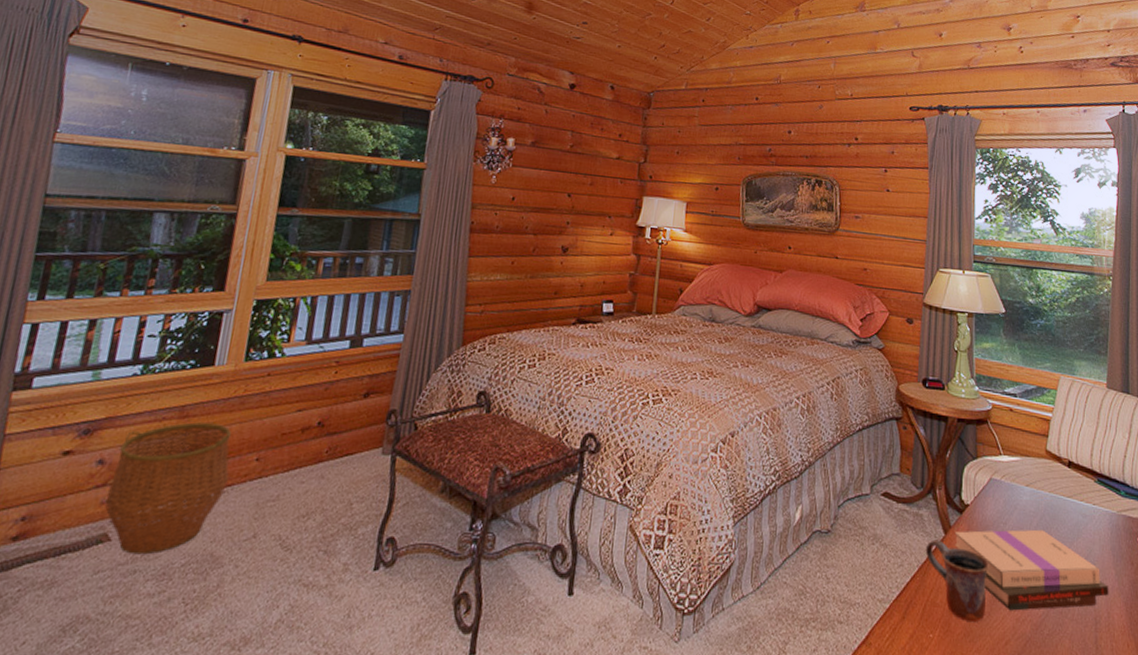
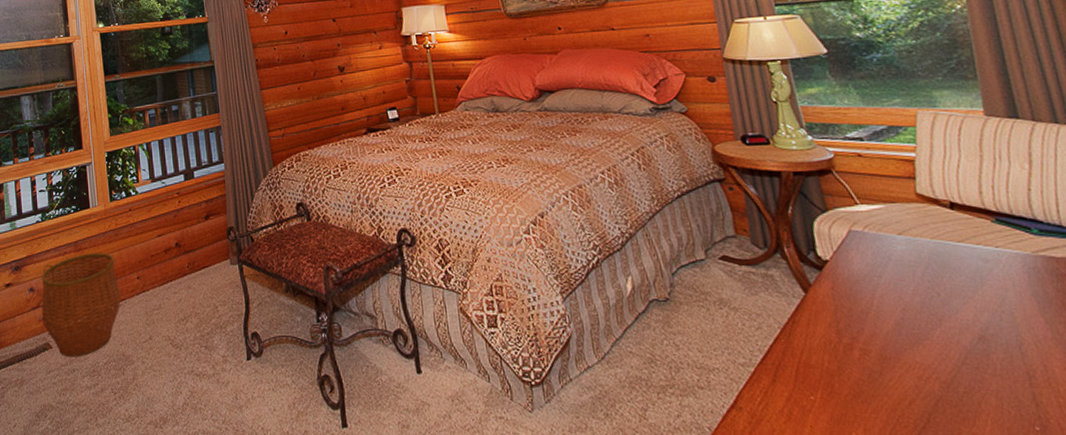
mug: present [925,539,989,622] -> none [784,299,876,381]
books: present [954,529,1109,611] -> none [816,280,1041,369]

